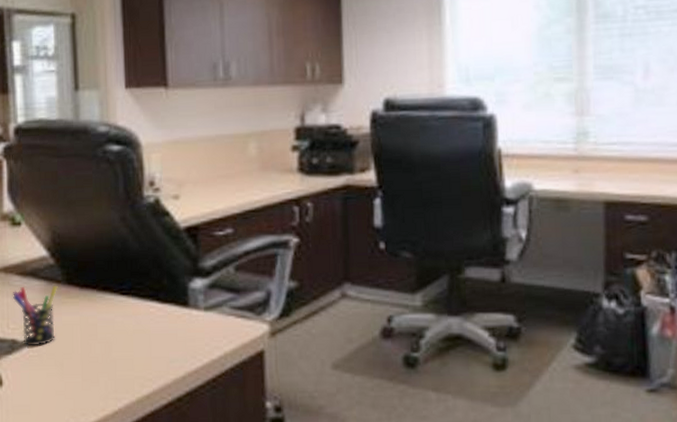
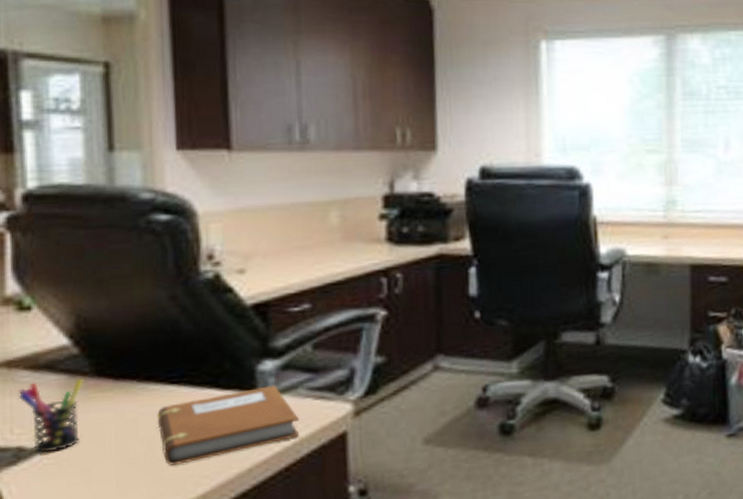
notebook: none [111,302,225,367] -> present [157,385,300,466]

